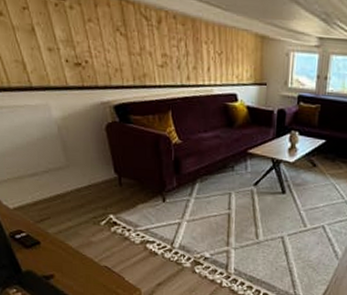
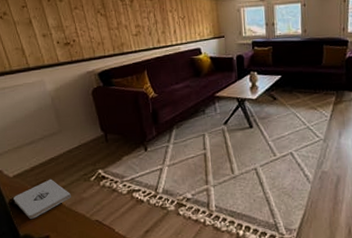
notepad: none [14,216,78,256] -> present [13,179,71,219]

